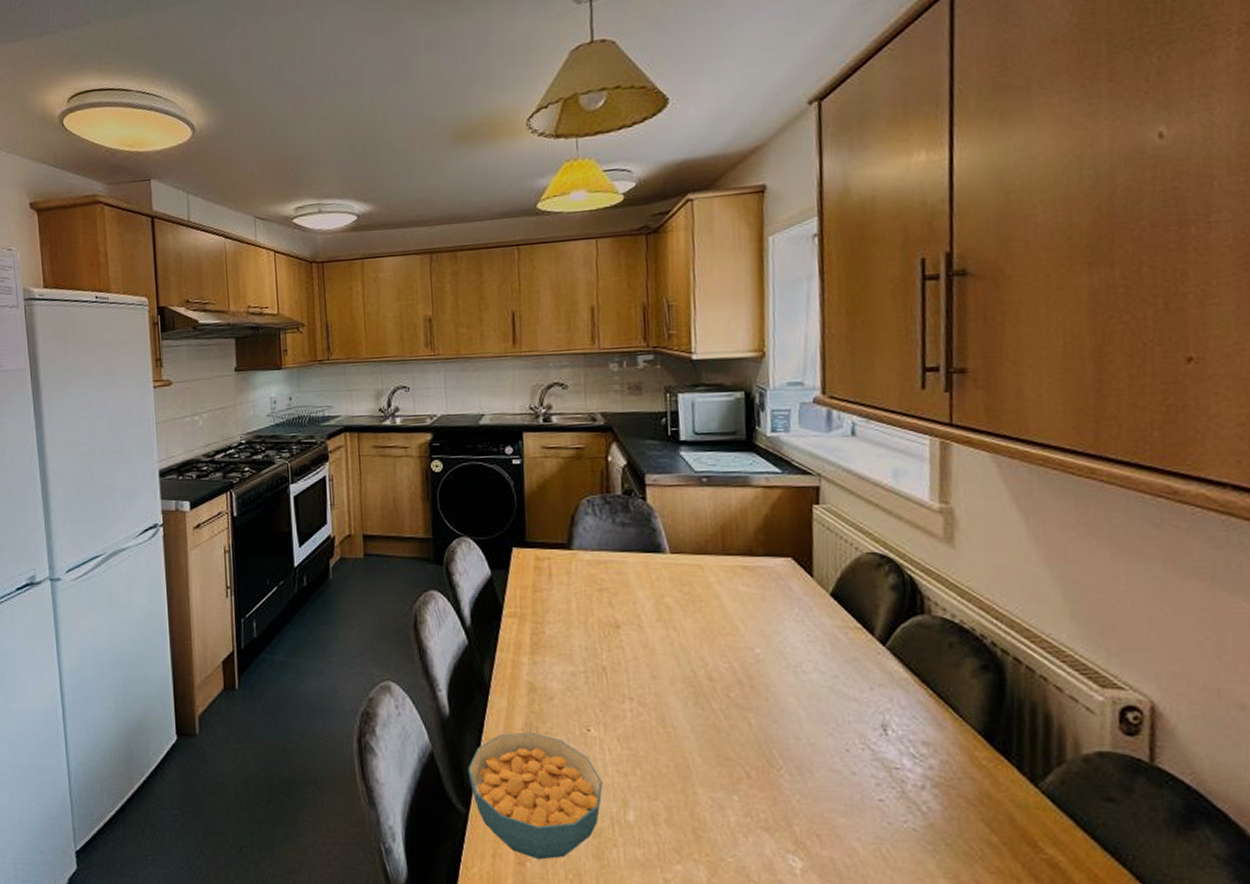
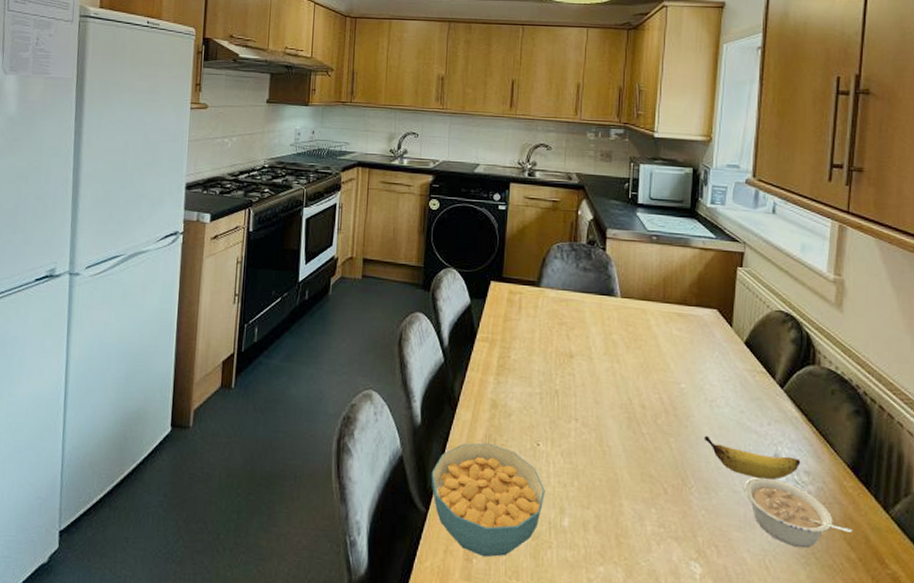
banana: none [789,707,917,755] -> present [704,435,801,480]
legume: none [847,752,992,833] -> present [744,477,853,549]

